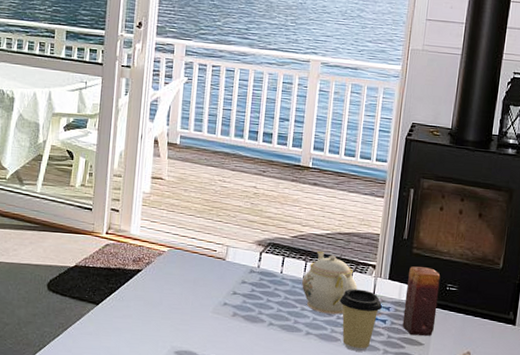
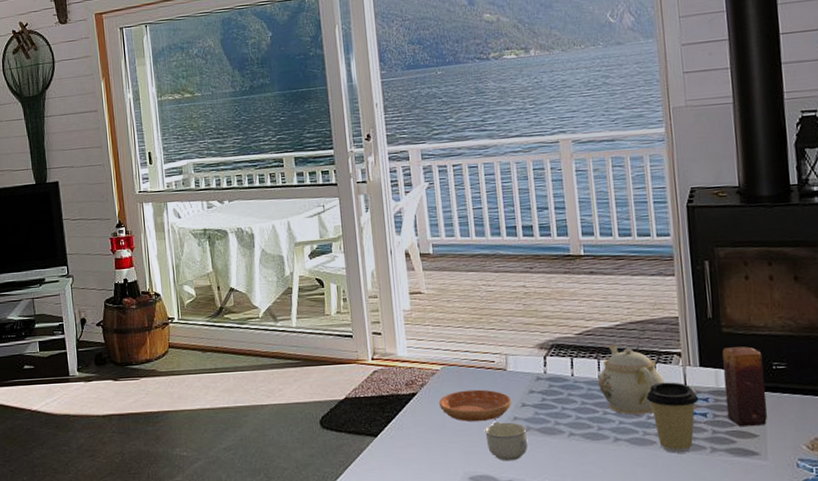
saucer: none [160,273,225,303] -> present [438,389,512,422]
cup: none [196,304,233,342] -> present [485,421,527,461]

